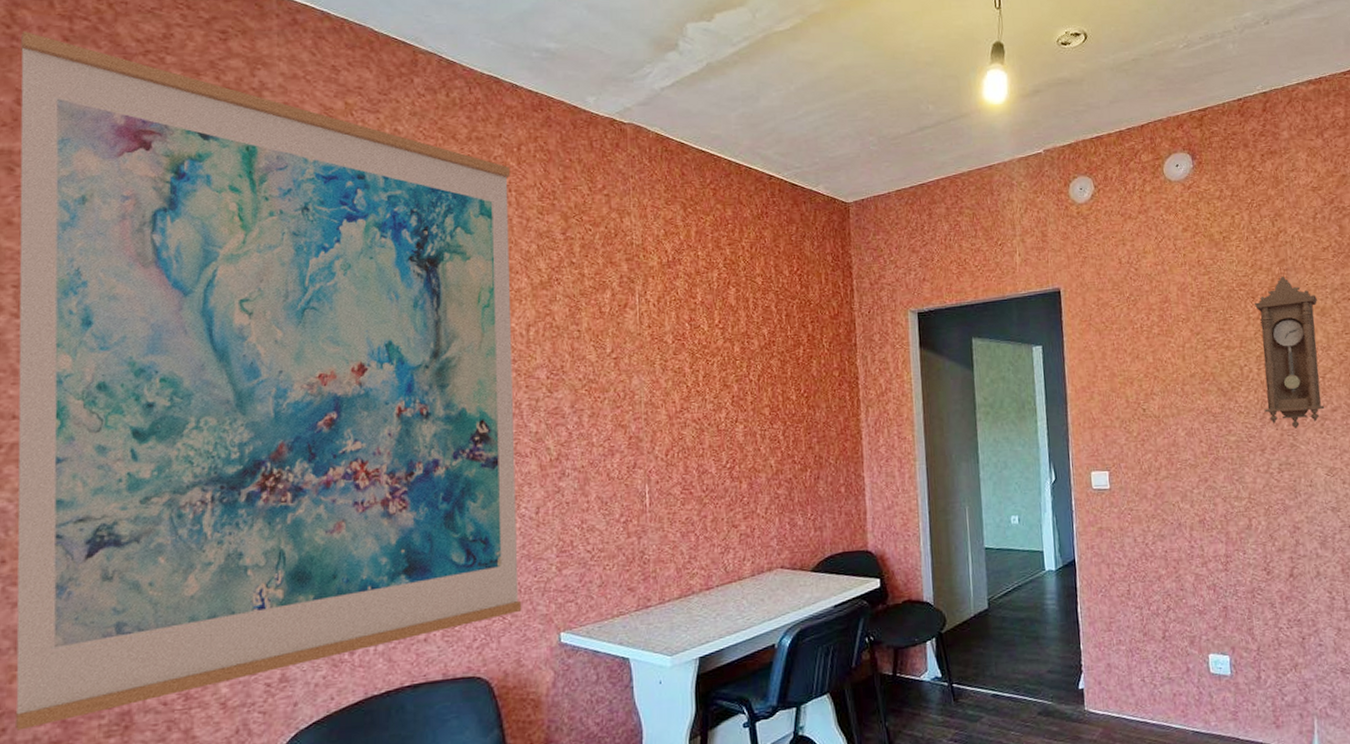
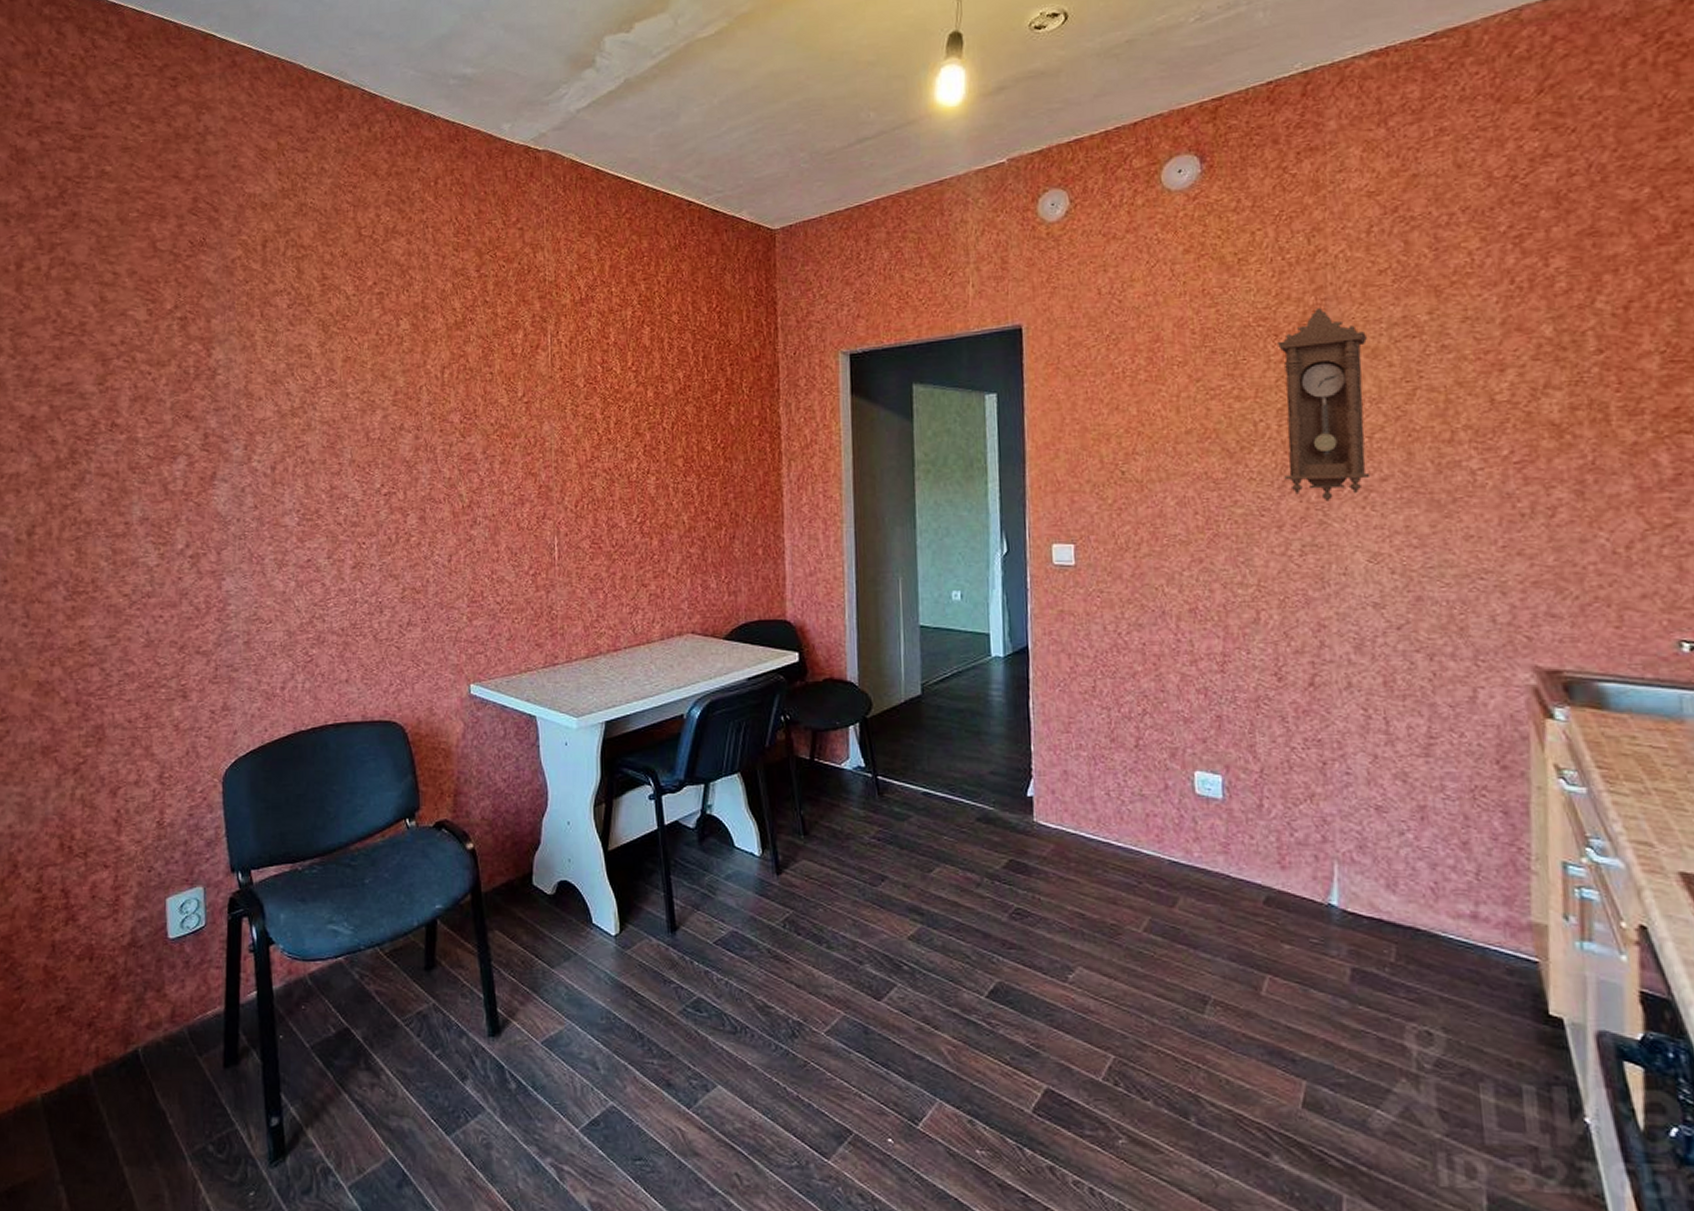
wall art: present [14,30,522,731] -> none [12,89,434,734]

